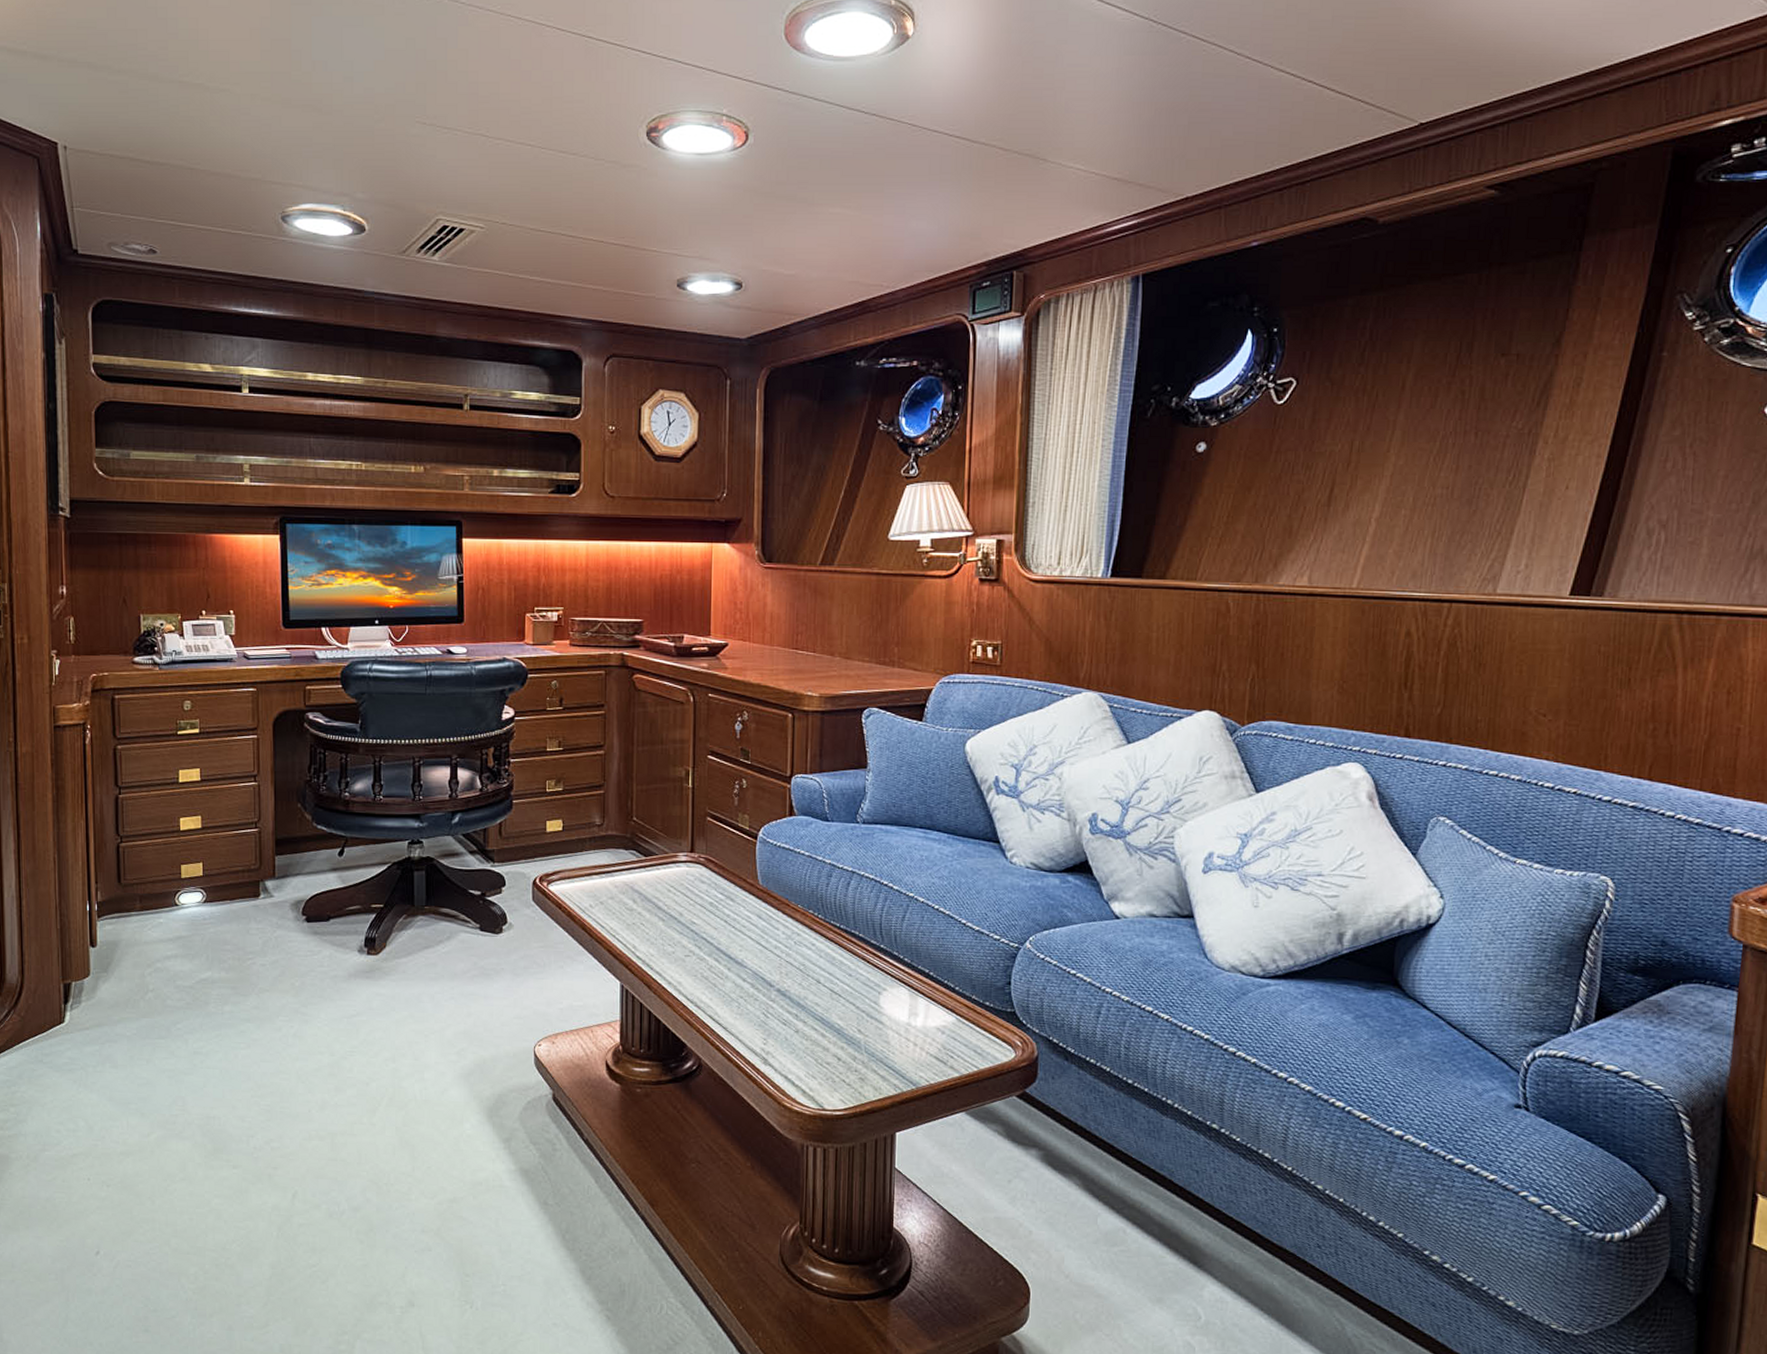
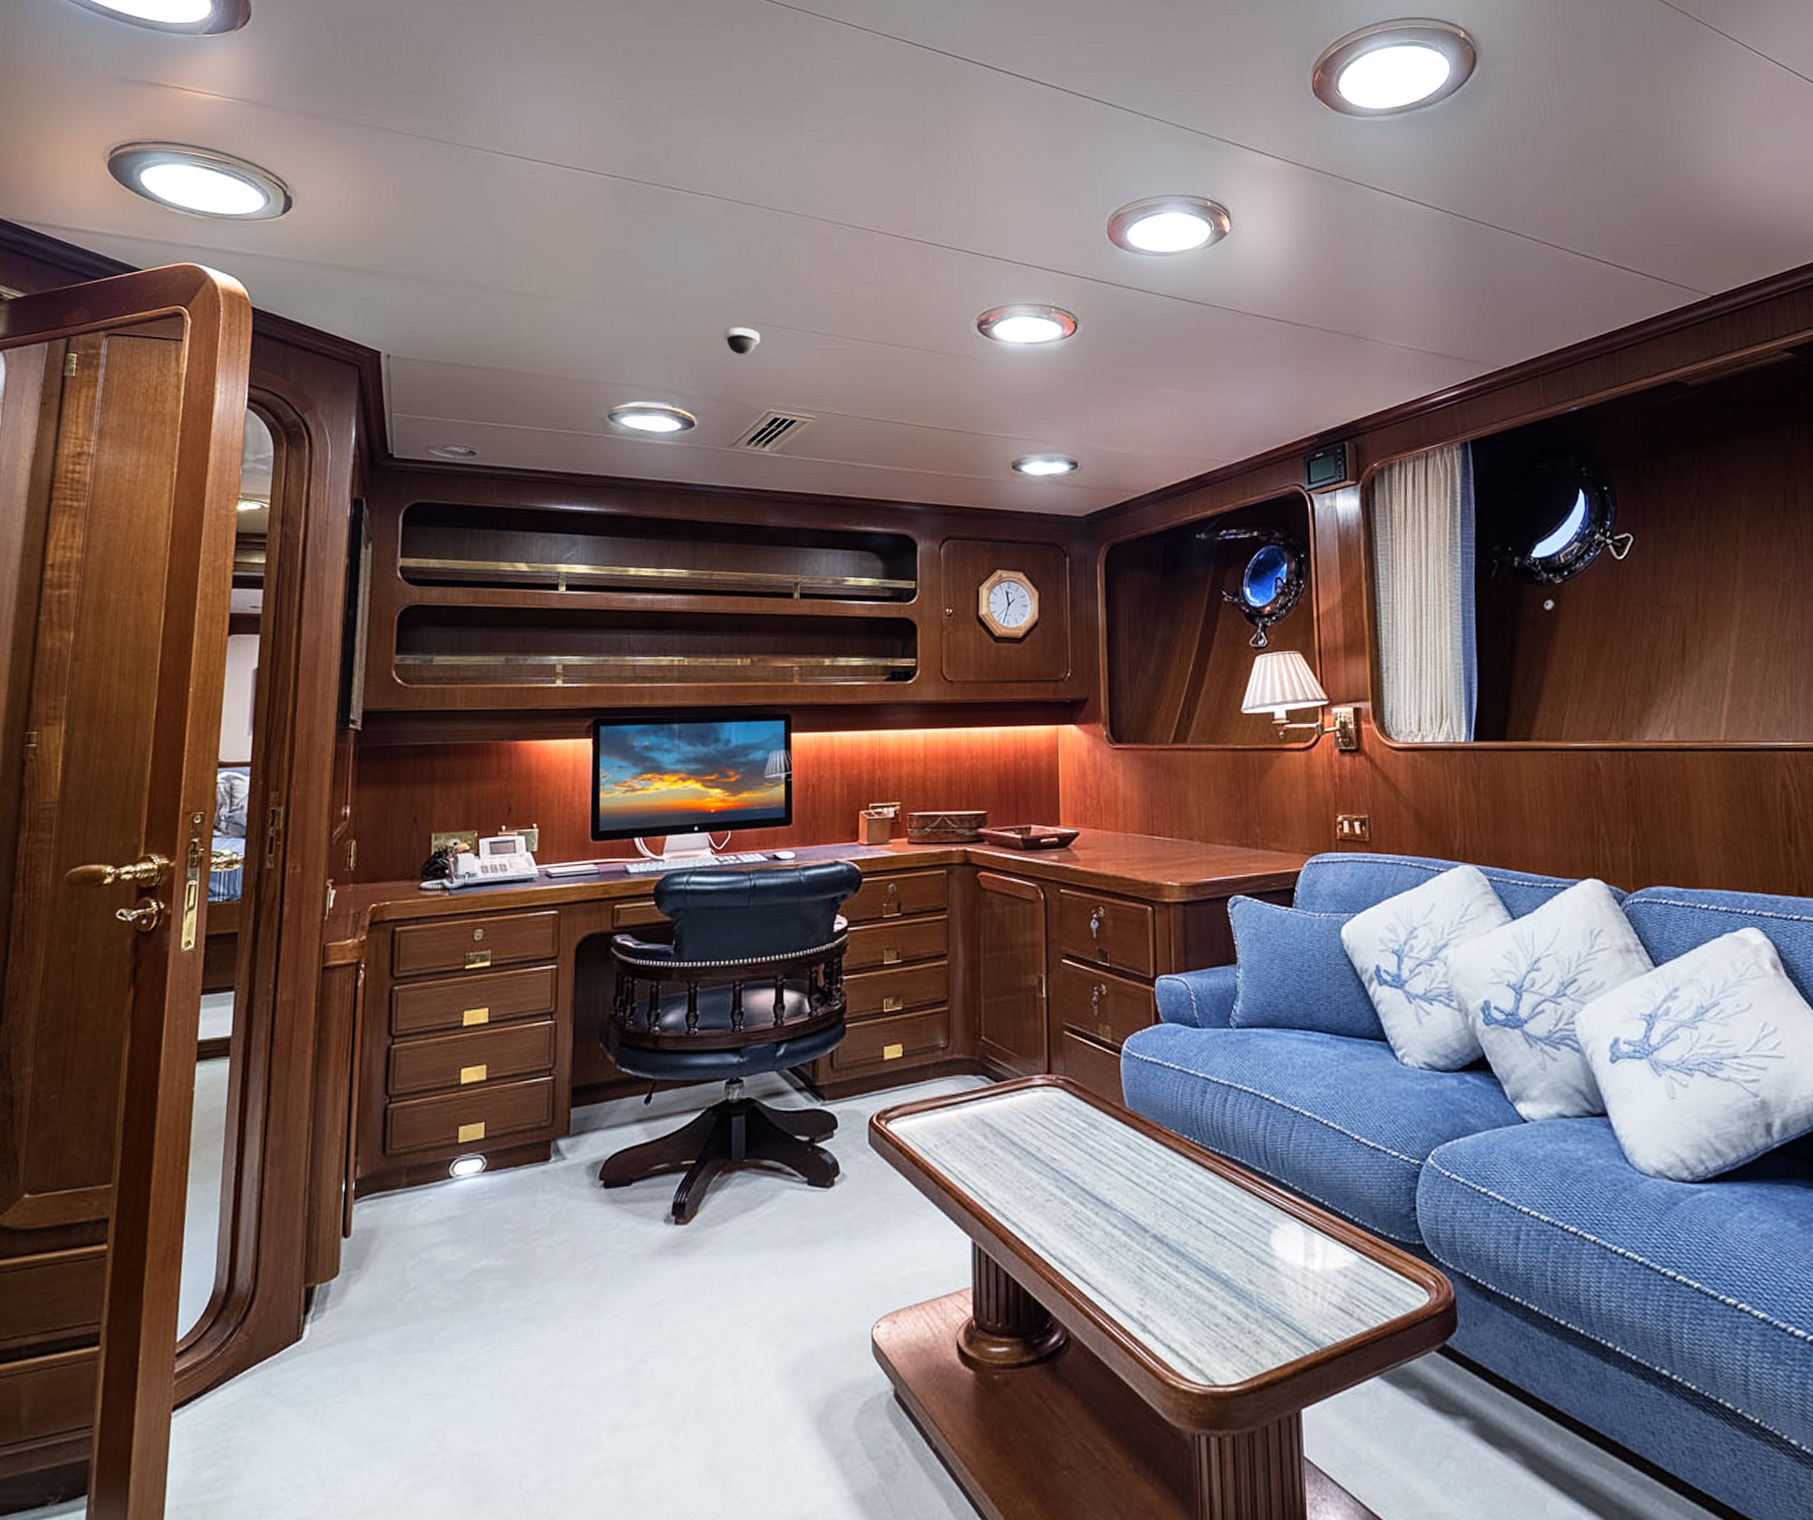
dome security camera: none [391,127,429,157] -> present [723,327,761,355]

